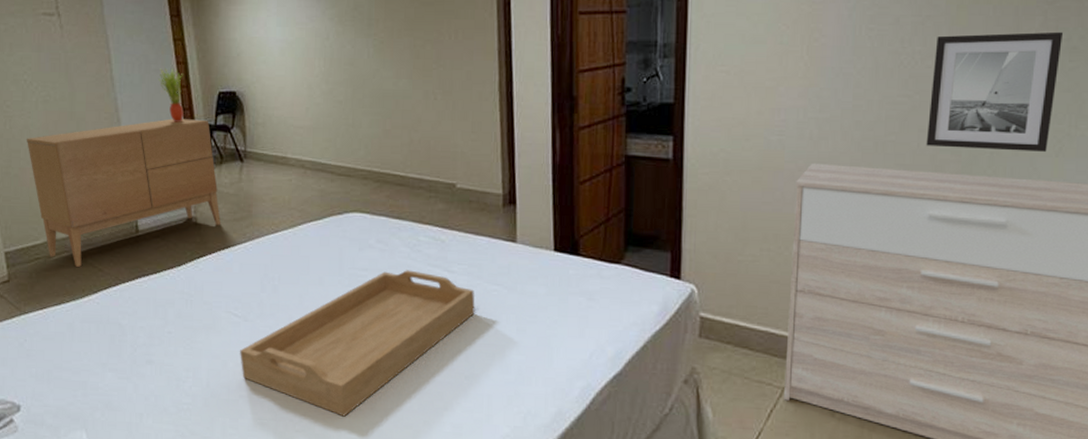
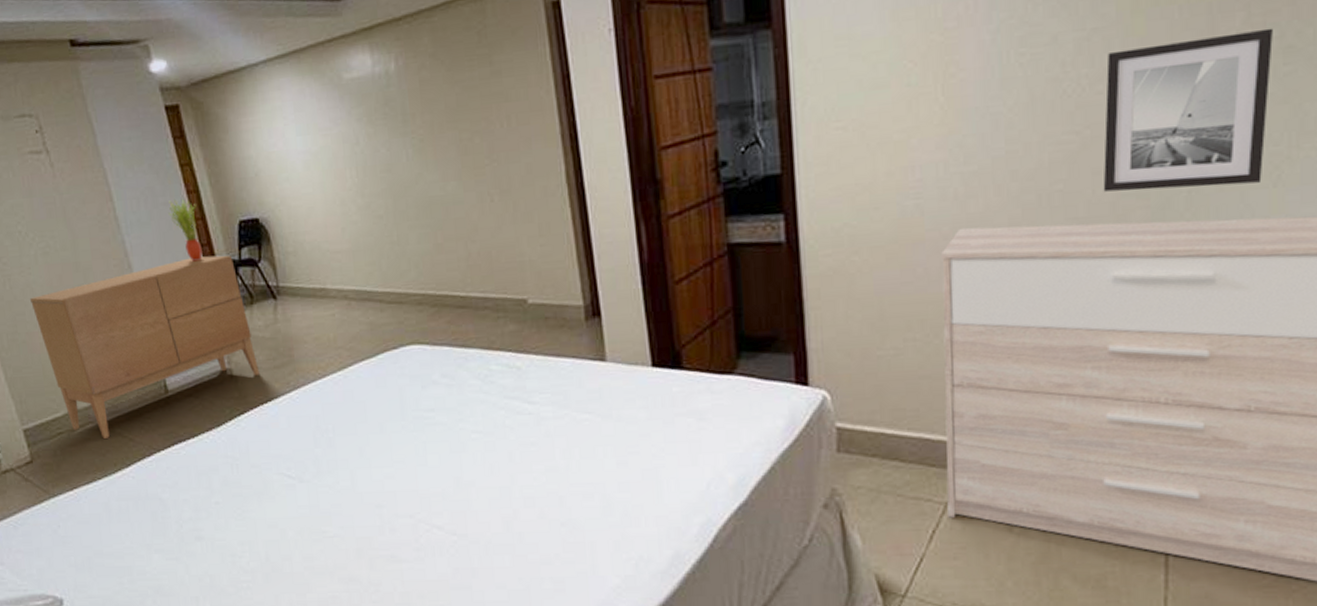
serving tray: present [240,270,475,417] -> none [299,405,565,581]

